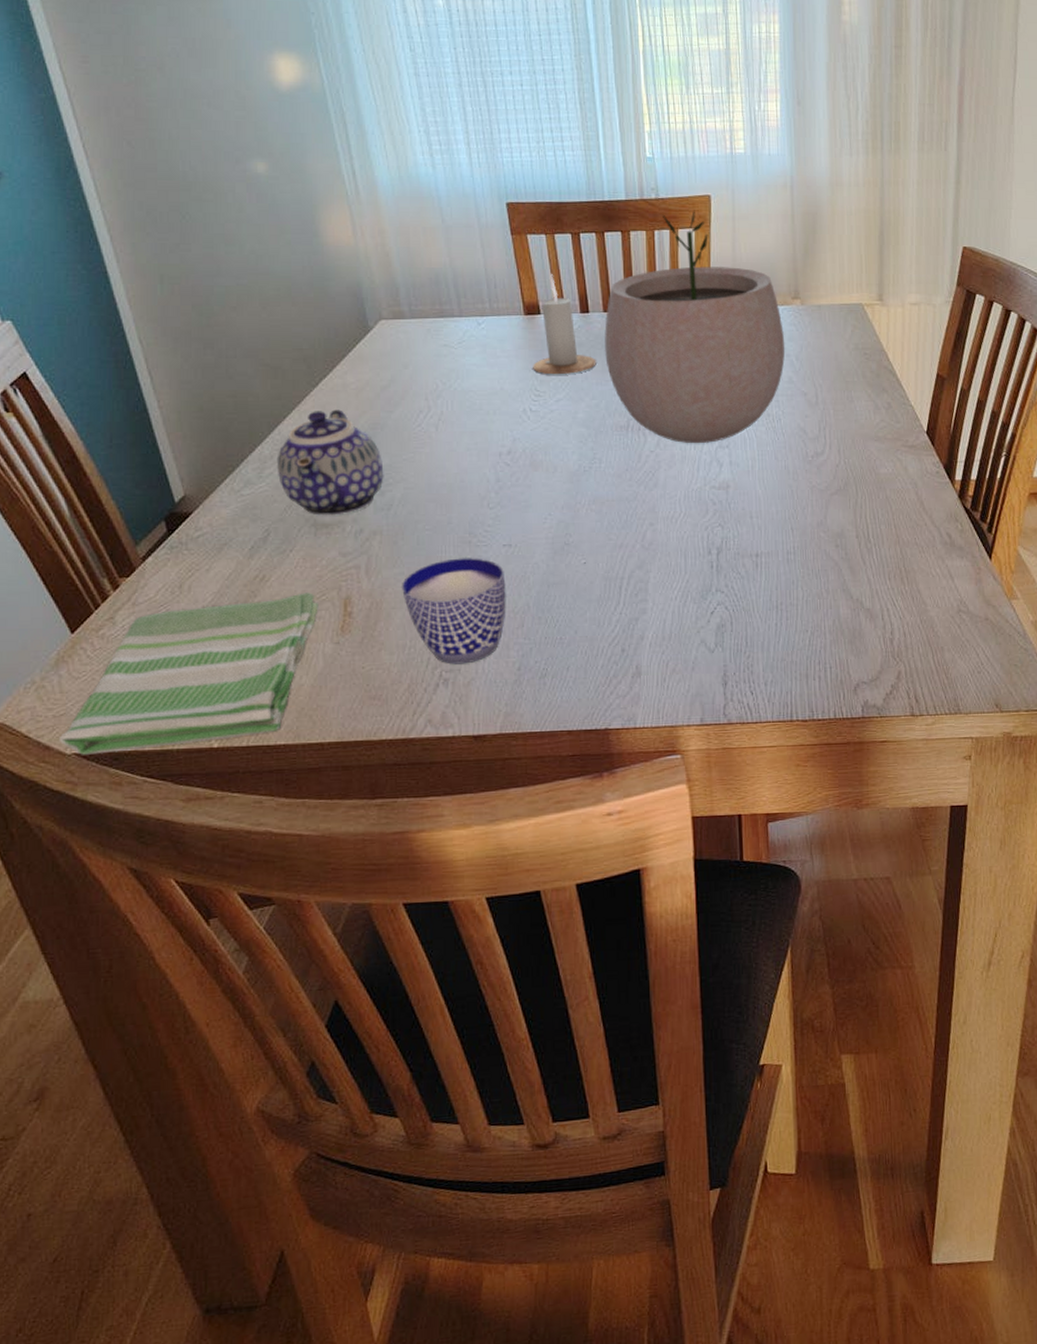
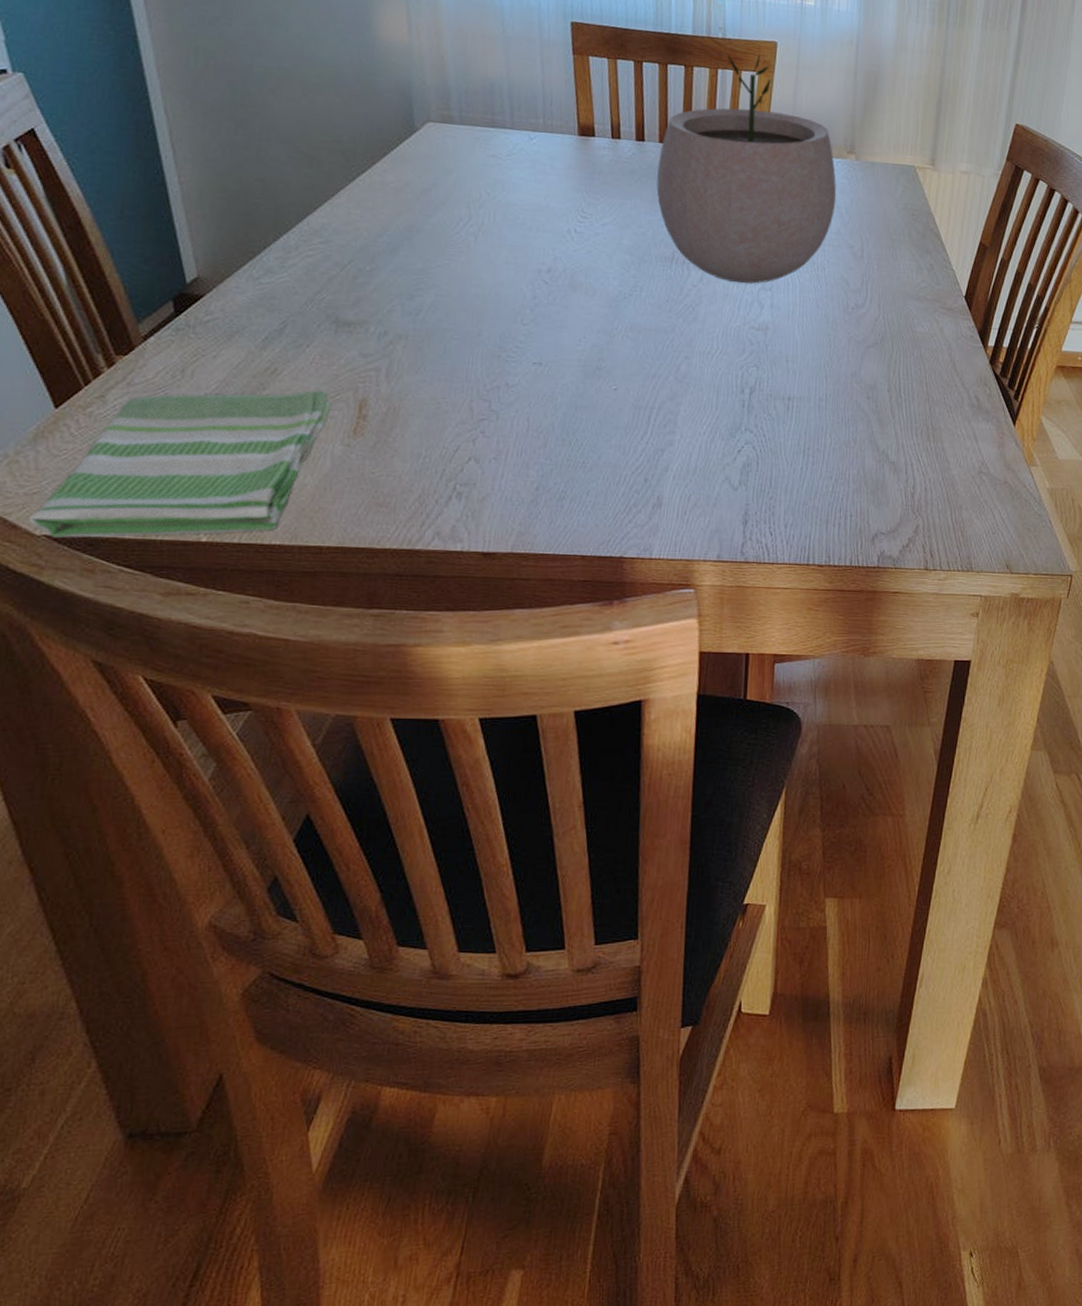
teapot: present [277,409,384,516] -> none [301,205,416,315]
cup: present [401,558,506,664] -> none [421,371,532,479]
candle: present [533,274,596,375] -> none [582,98,647,200]

